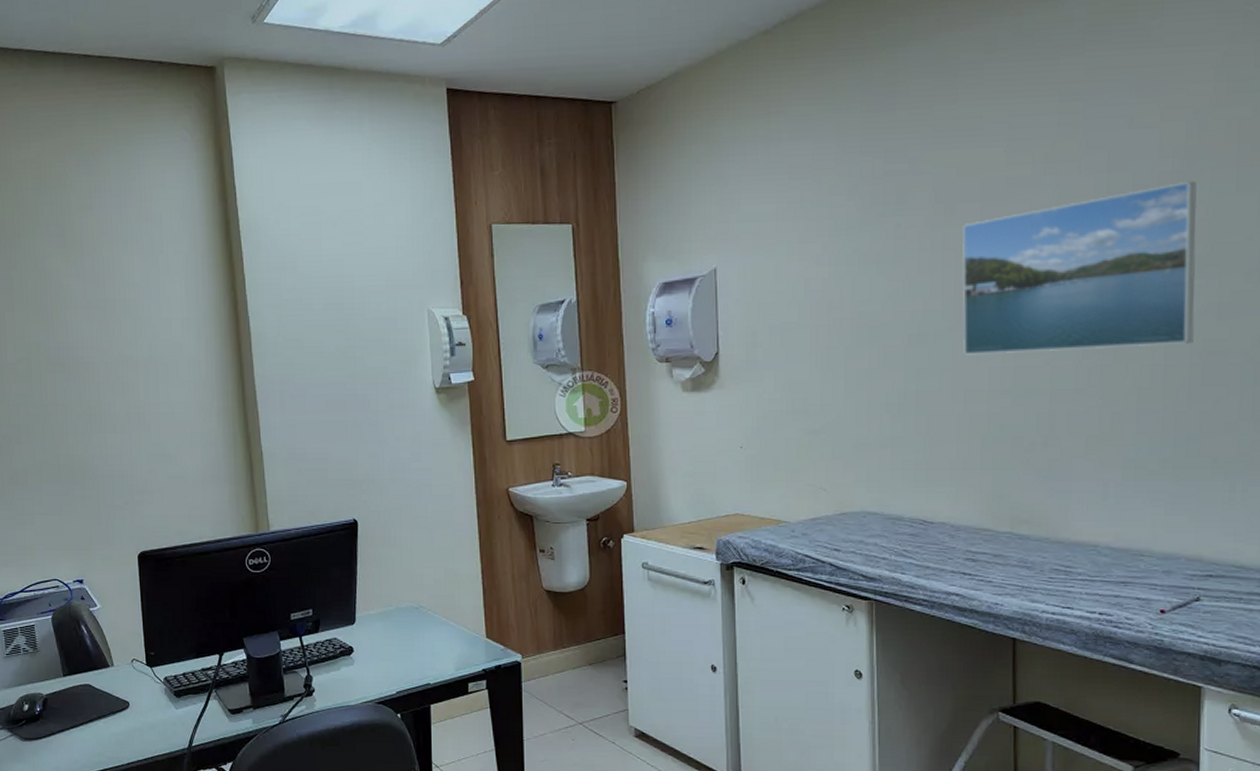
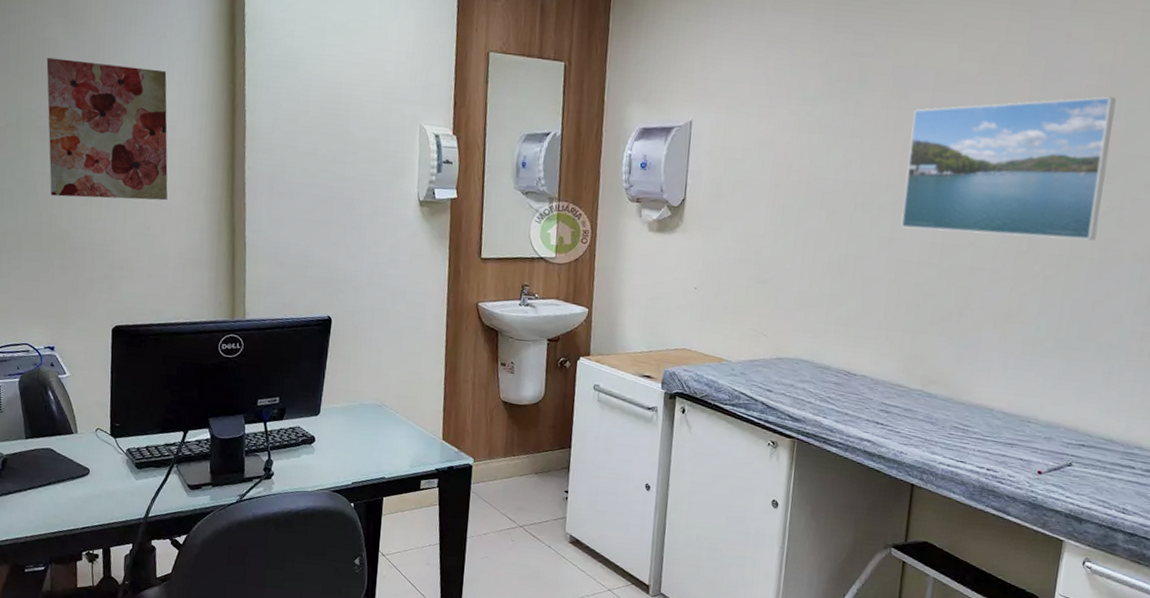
wall art: none [49,286,180,426] -> present [46,57,168,201]

